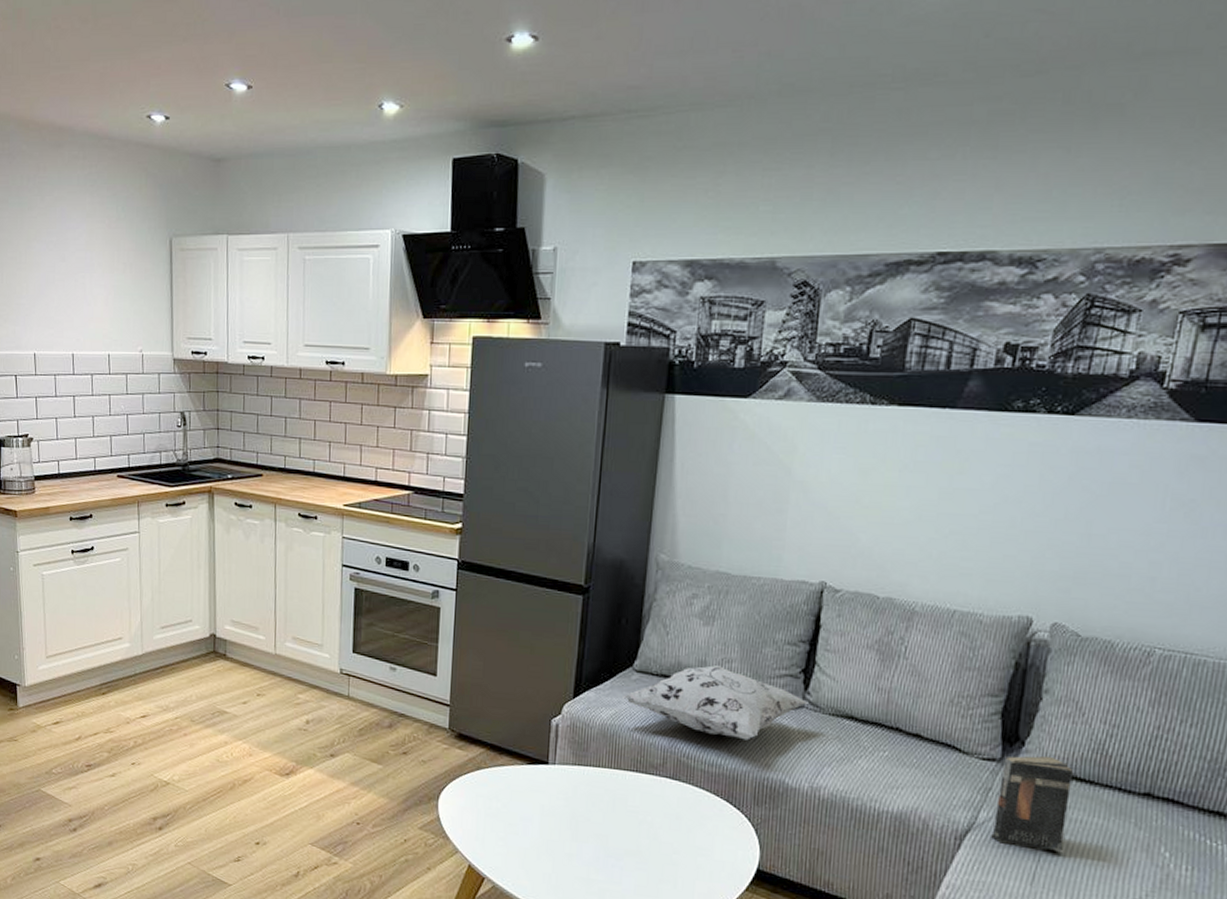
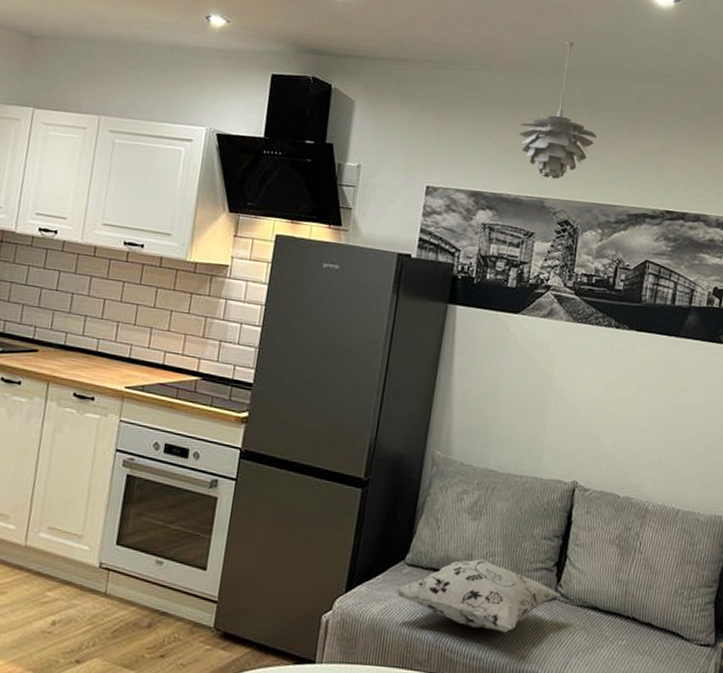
pendant light: none [741,52,843,232] -> present [519,41,597,179]

